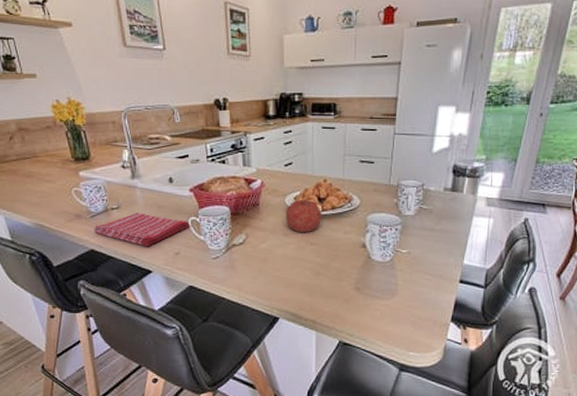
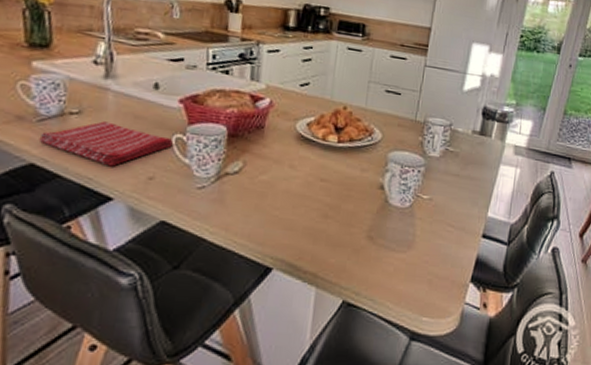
fruit: present [285,196,322,233] -> none [294,123,338,167]

